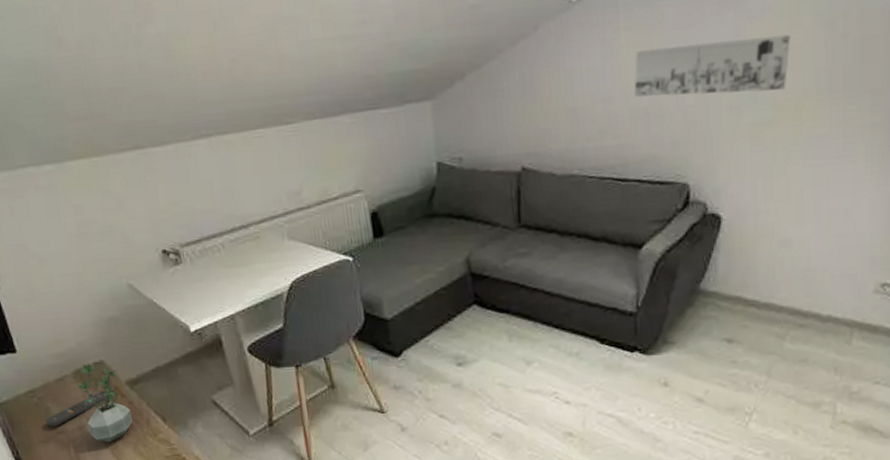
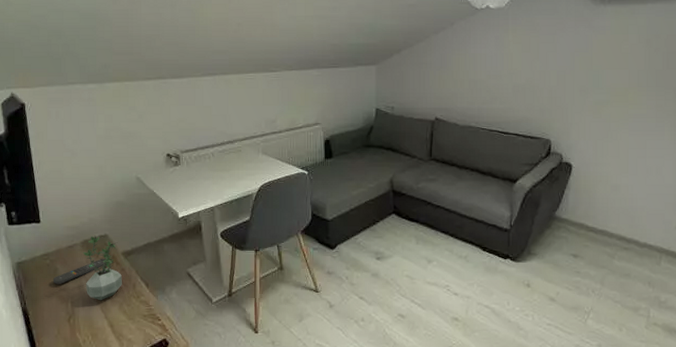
wall art: present [634,35,791,97] -> none [516,46,622,82]

